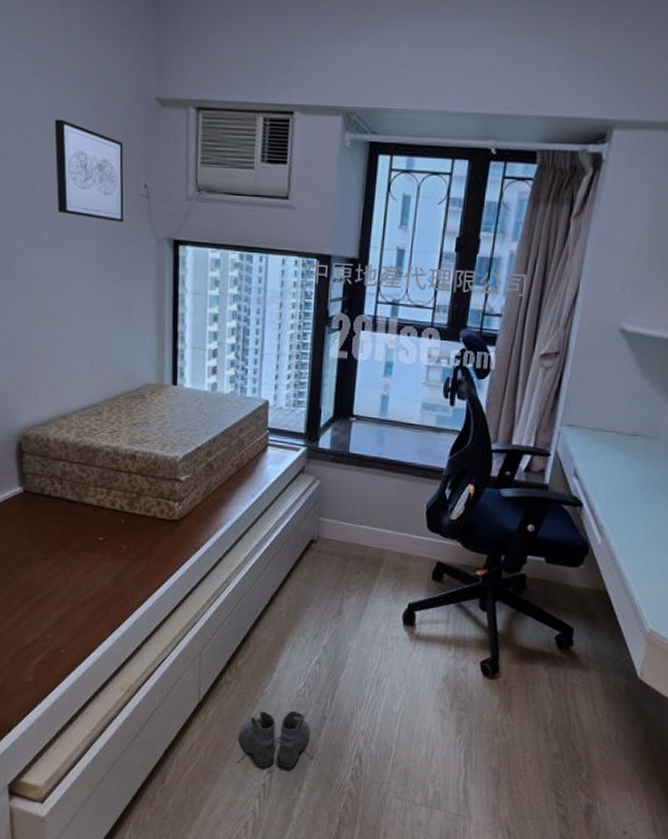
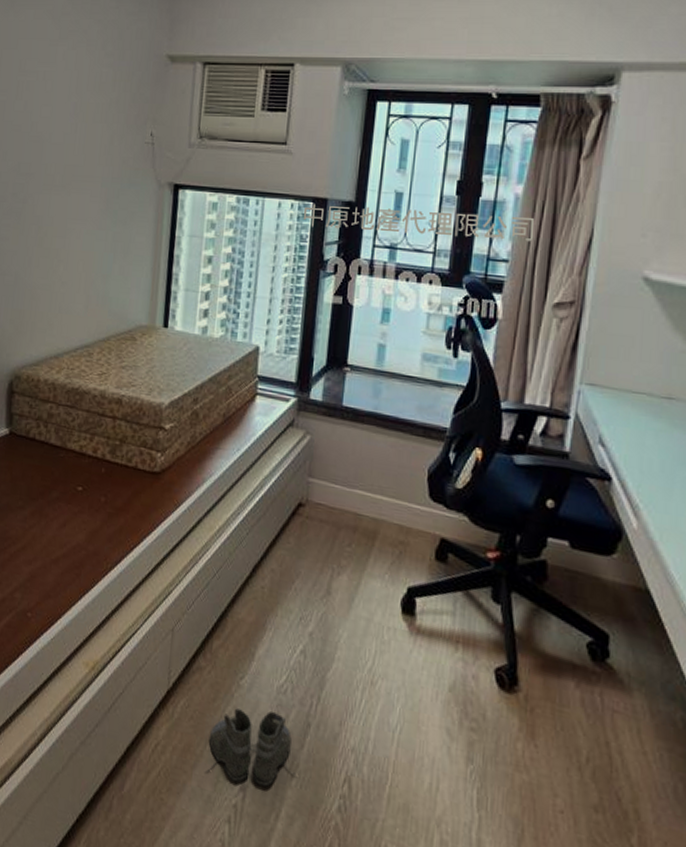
wall art: present [54,119,124,223] -> none [70,76,134,169]

